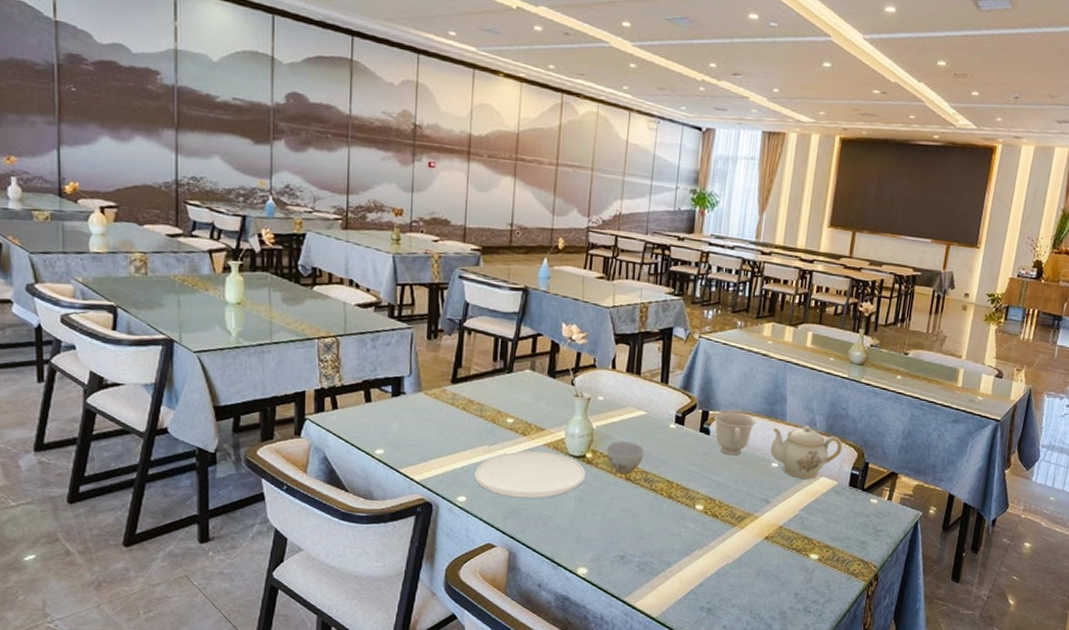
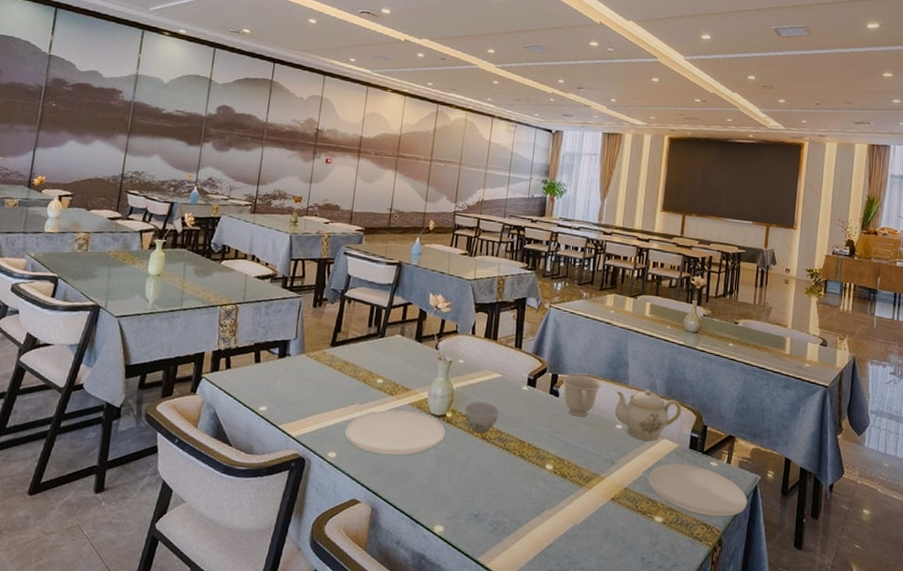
plate: none [804,501,907,554] -> present [648,463,747,518]

